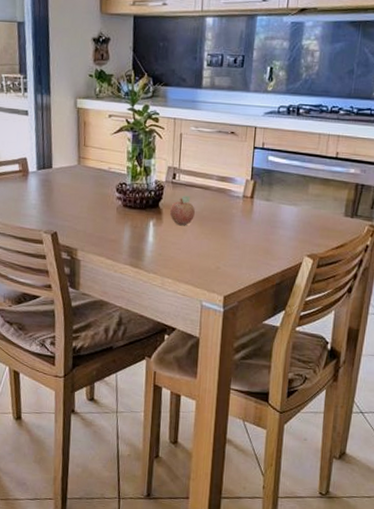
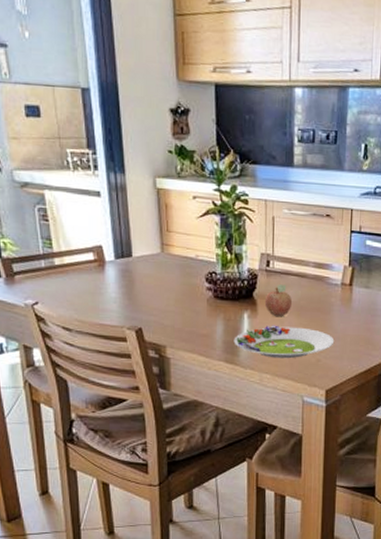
salad plate: none [139,233,234,265] -> present [233,325,335,359]

